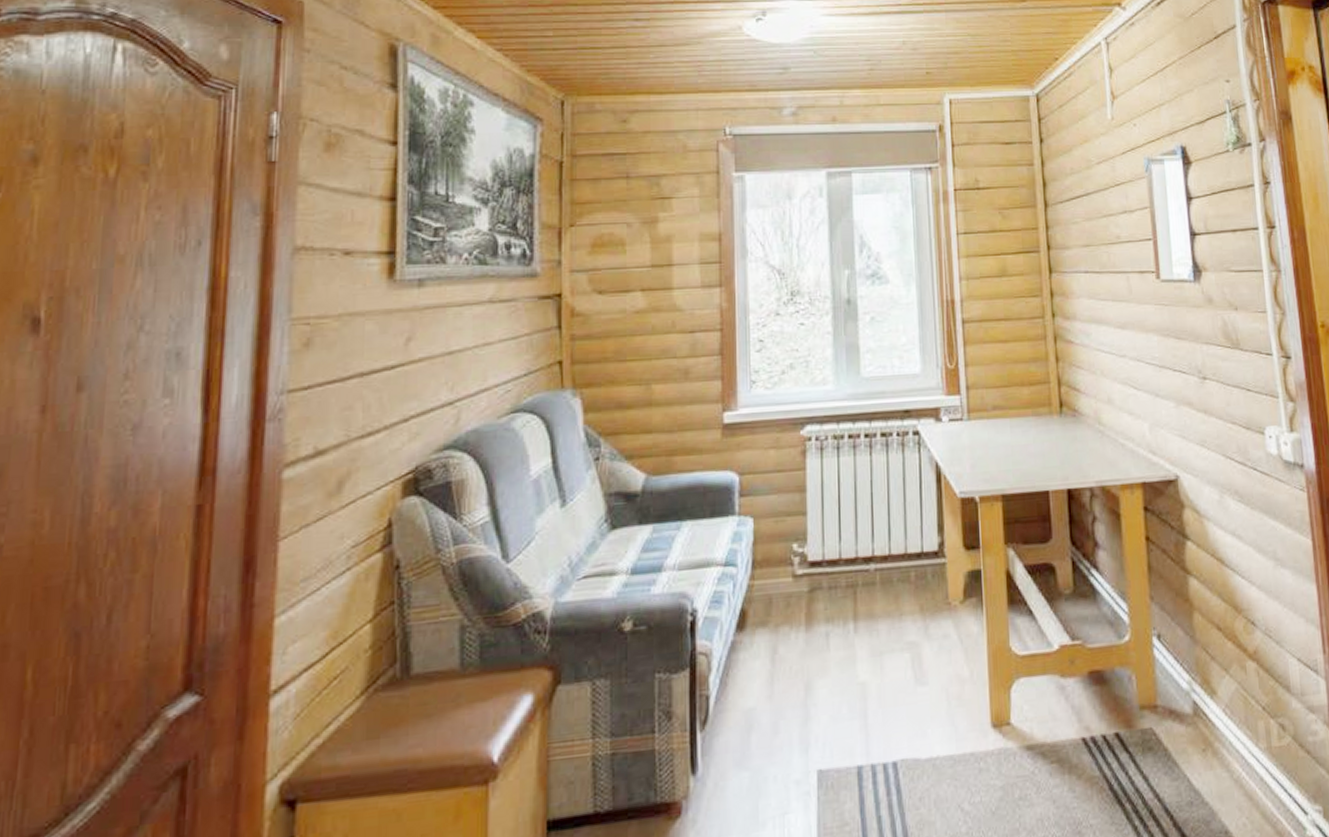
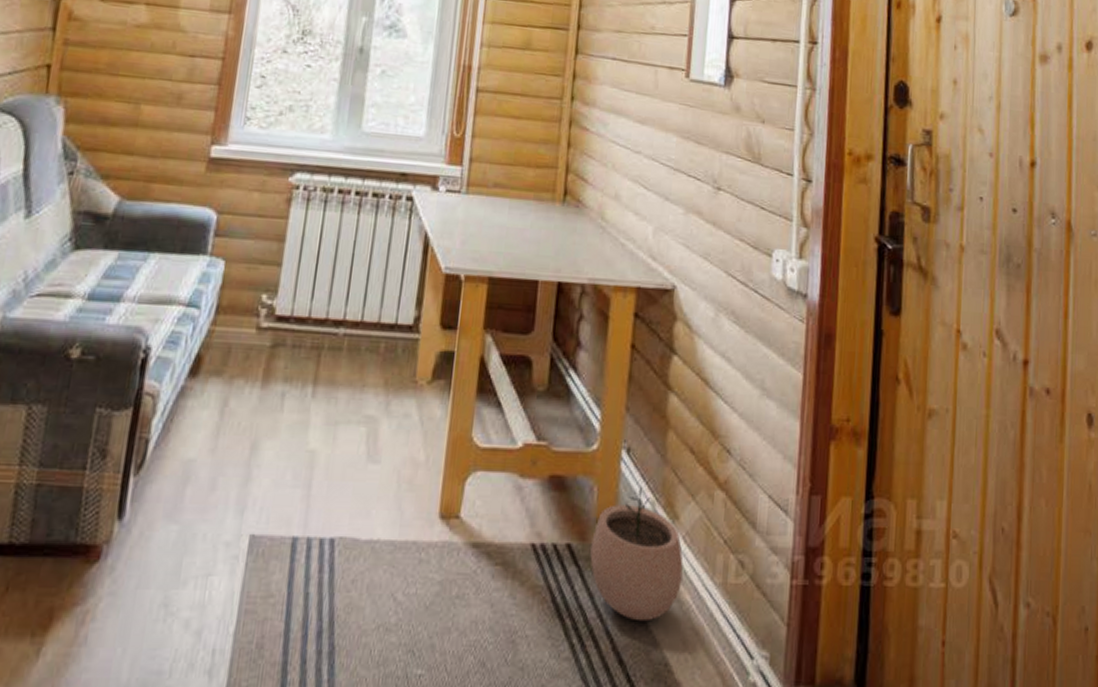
plant pot: none [1138,668,1229,796] -> present [590,486,683,622]

